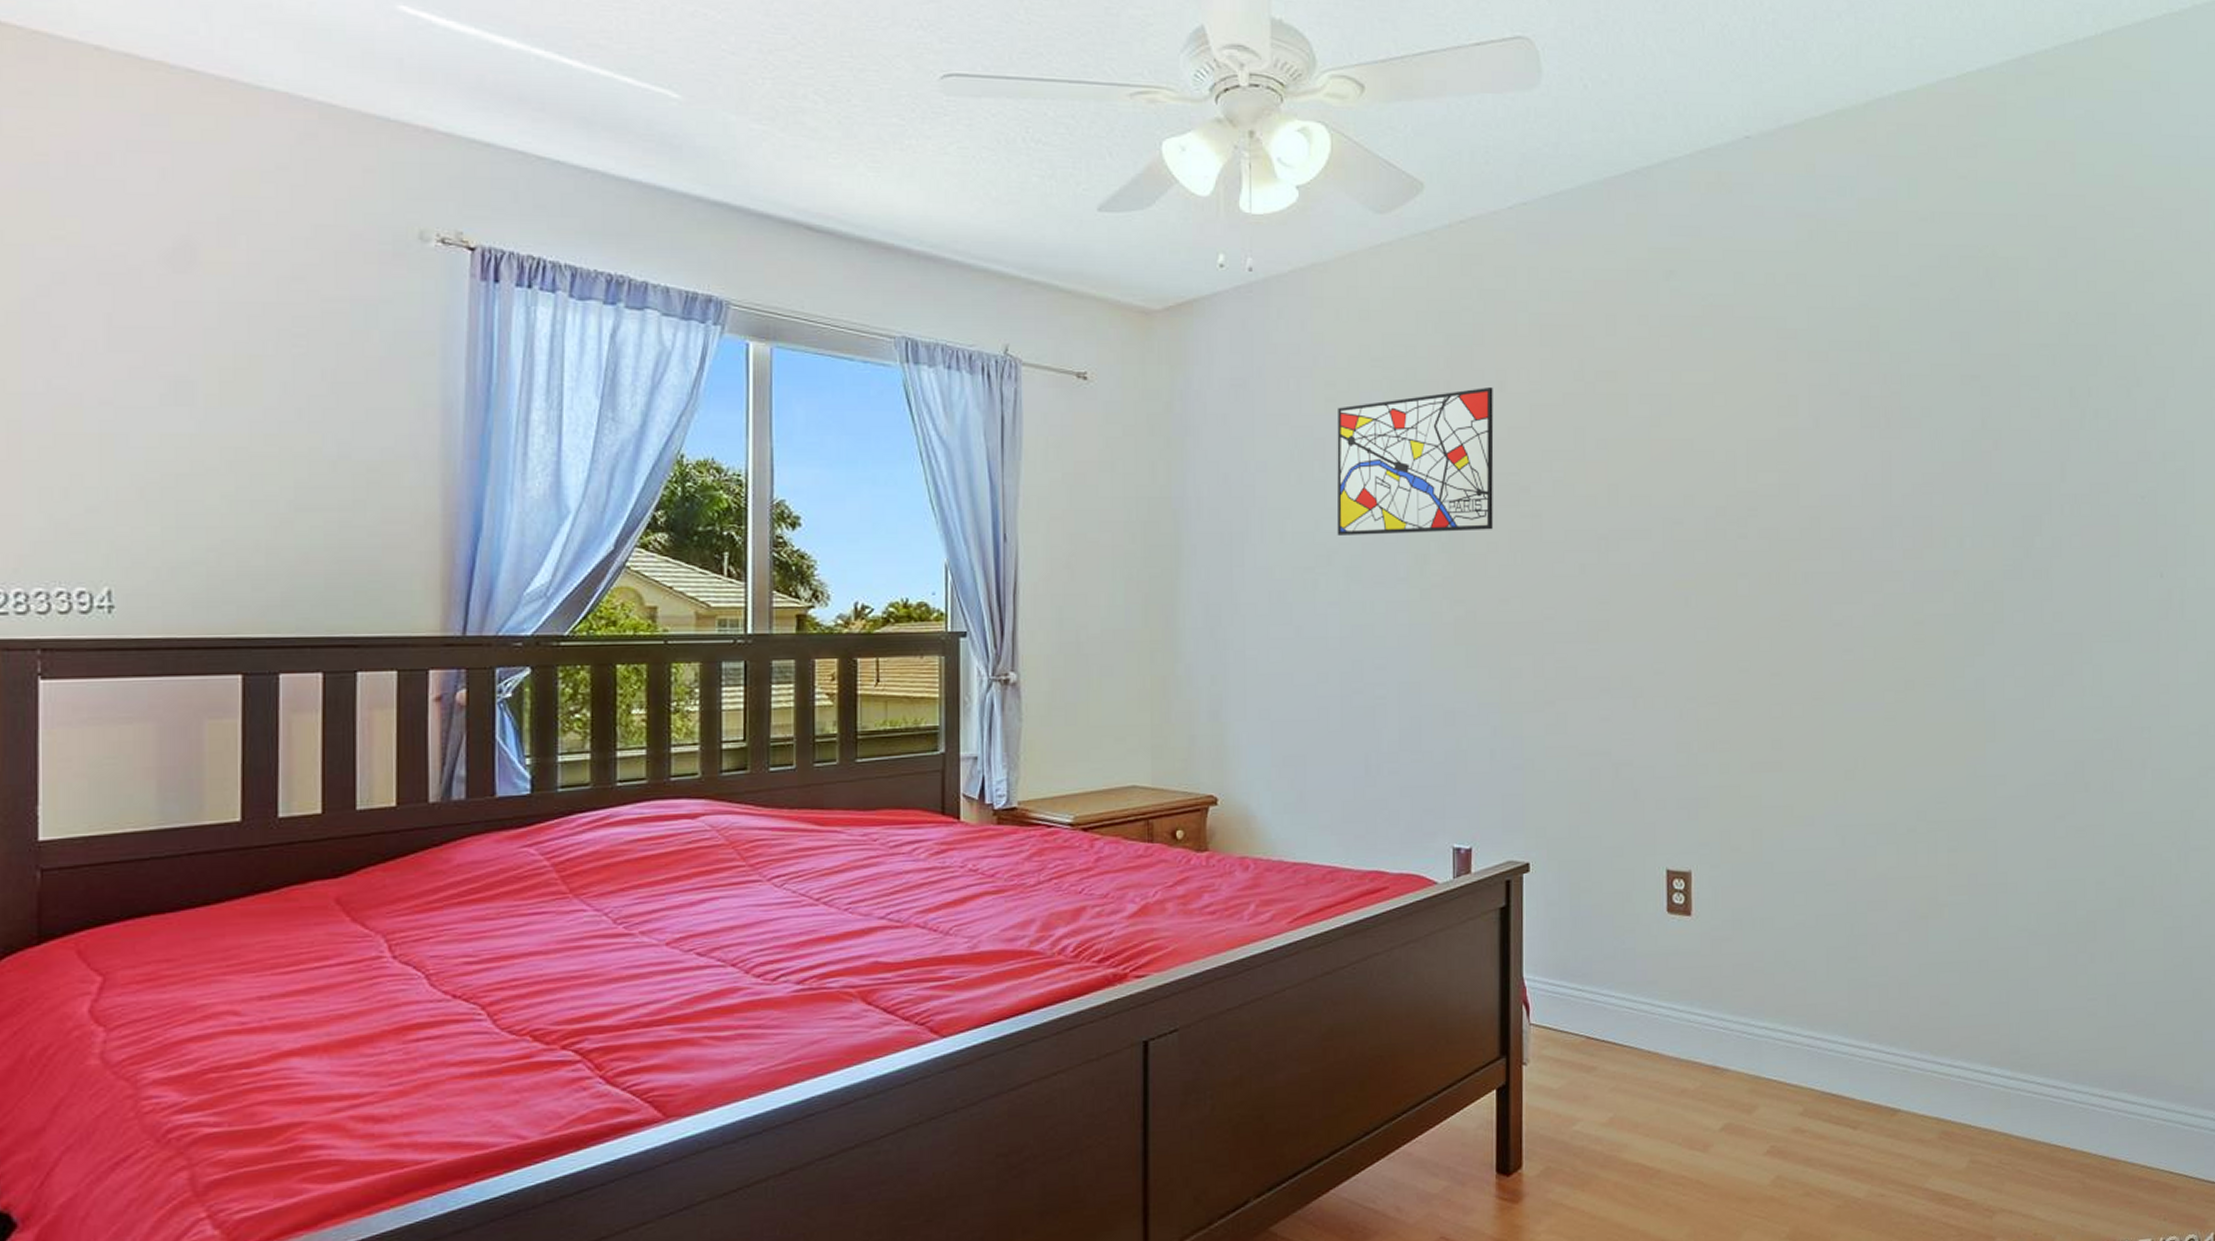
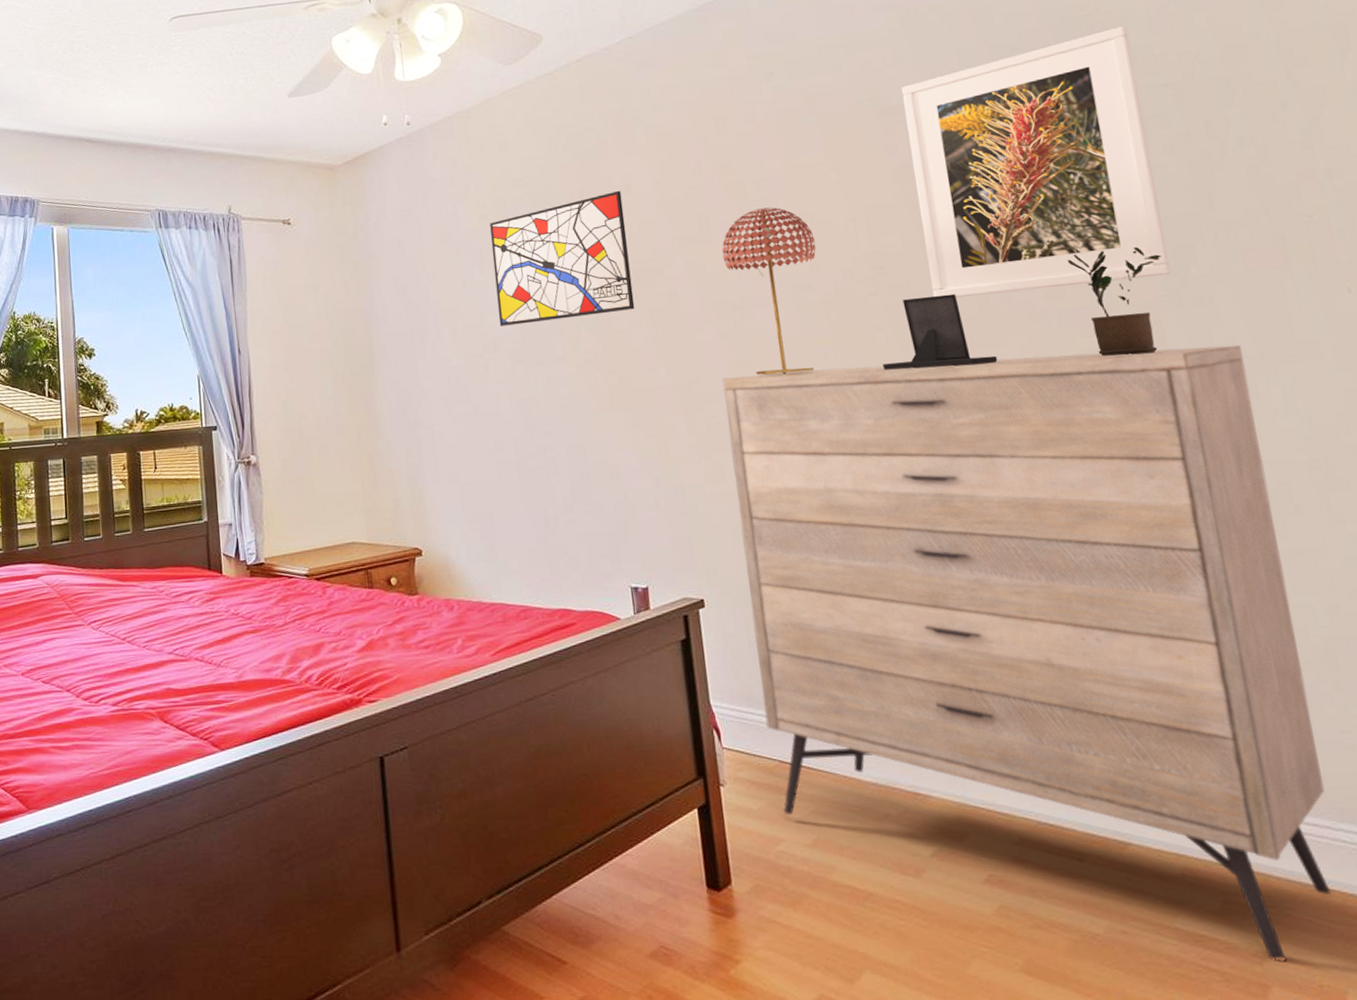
dresser: none [1576,614,2067,1215] -> present [722,345,1331,963]
table lamp: none [1595,427,1692,618] -> present [722,207,816,375]
photo frame: none [1741,544,1851,623] -> present [882,293,998,370]
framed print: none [1799,276,2018,548] -> present [901,26,1171,297]
potted plant: none [1929,511,2012,624] -> present [1067,246,1162,357]

